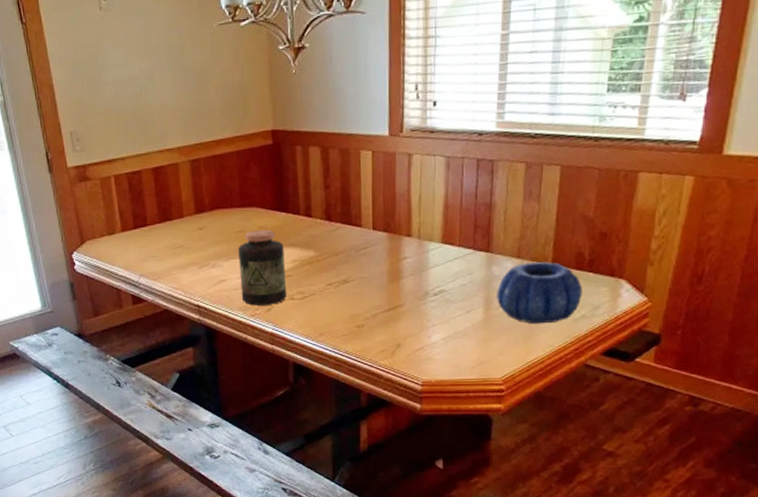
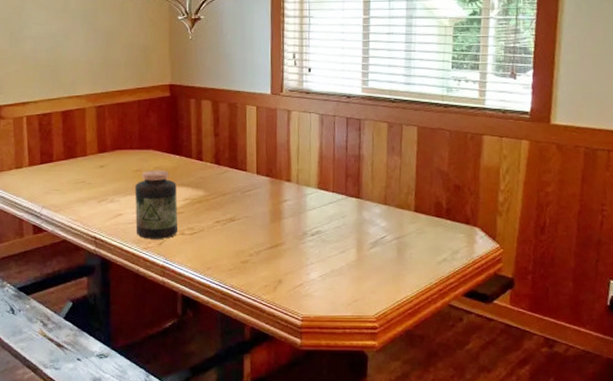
decorative bowl: present [497,262,583,324] -> none [367,209,443,266]

